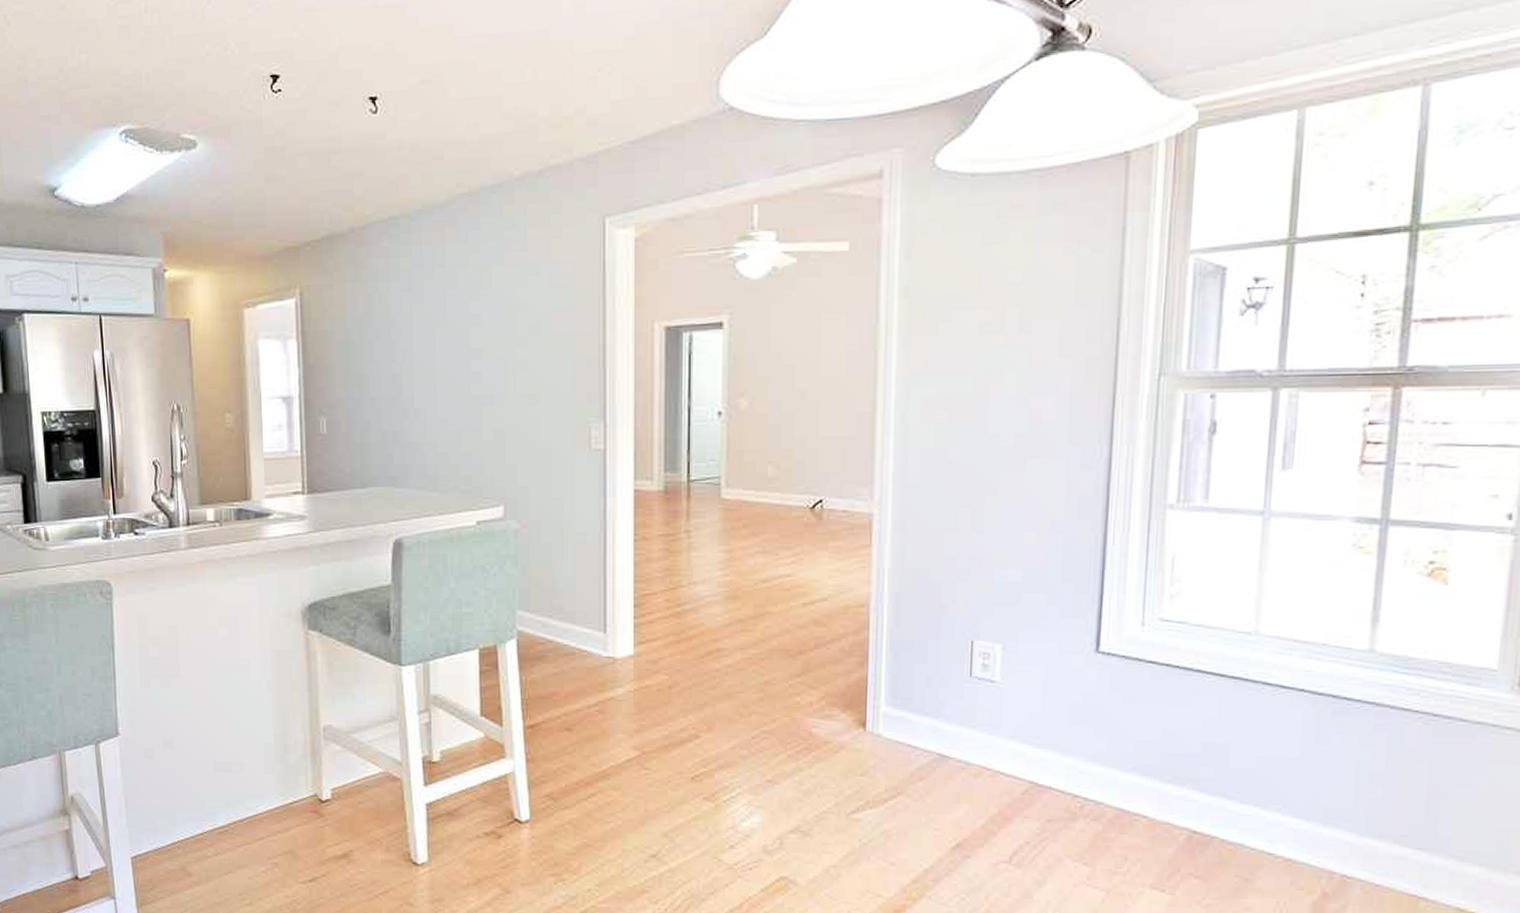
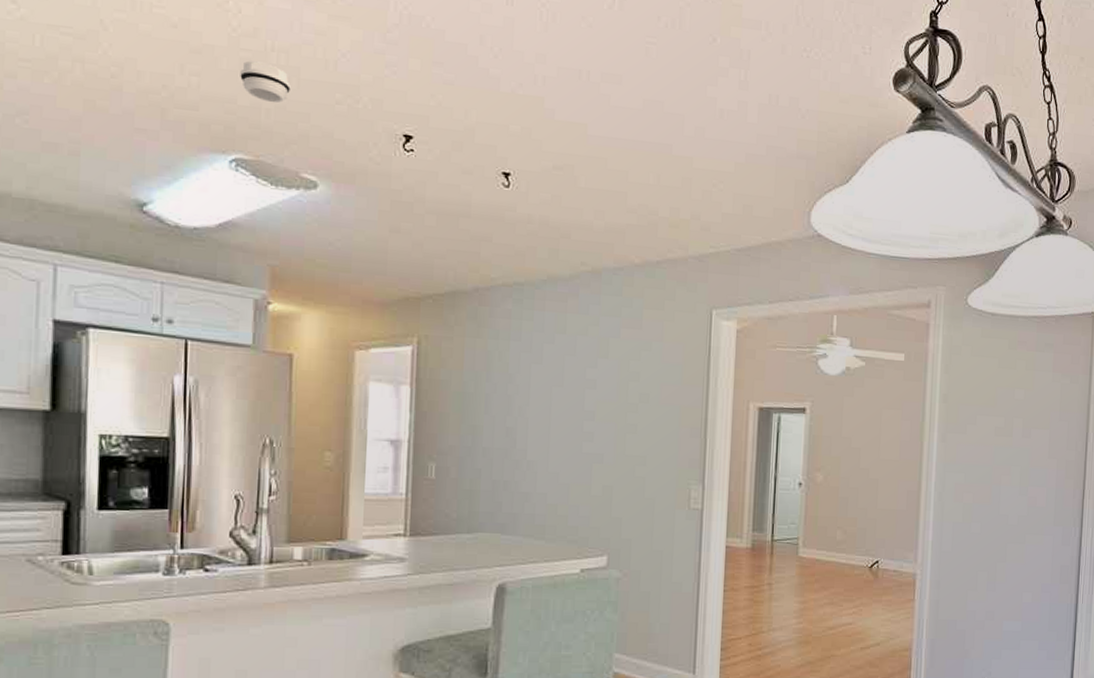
smoke detector: none [121,26,165,67] -> present [240,60,291,103]

